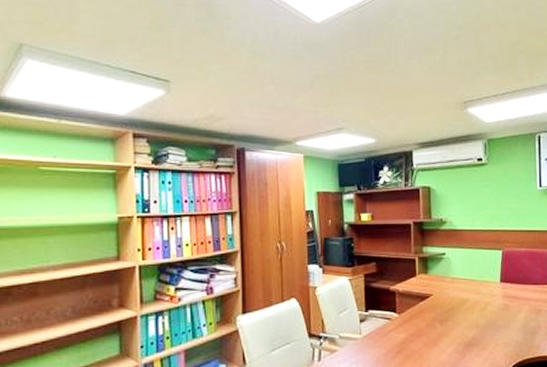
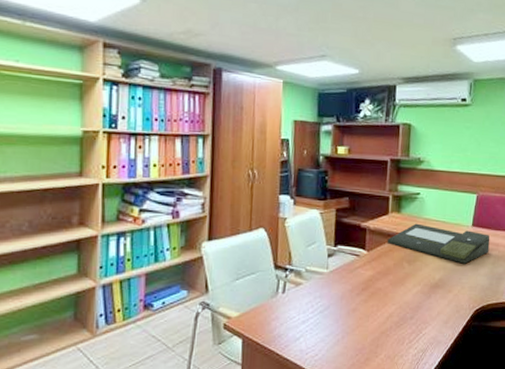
document tray: none [417,283,520,321] -> present [387,223,490,264]

